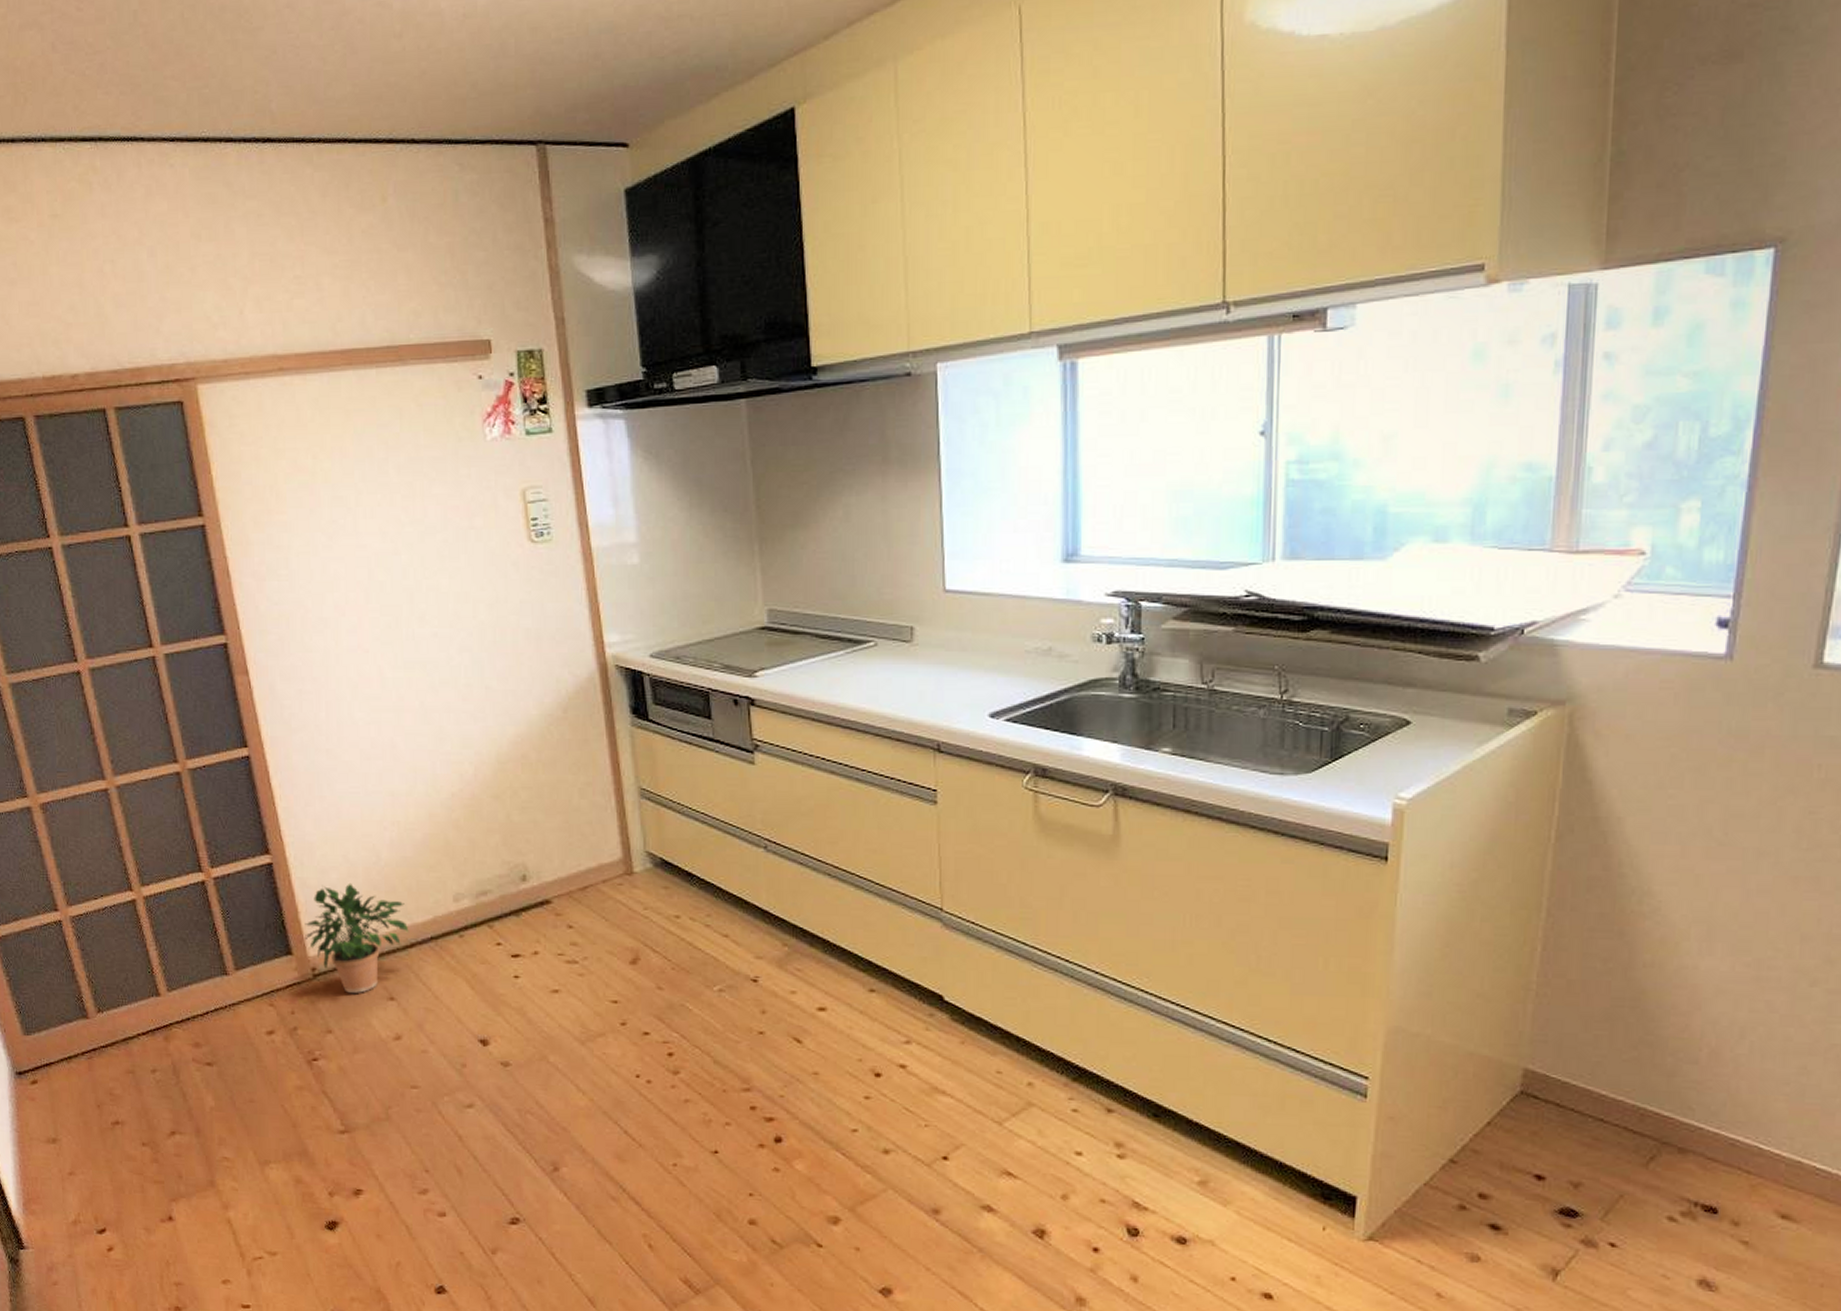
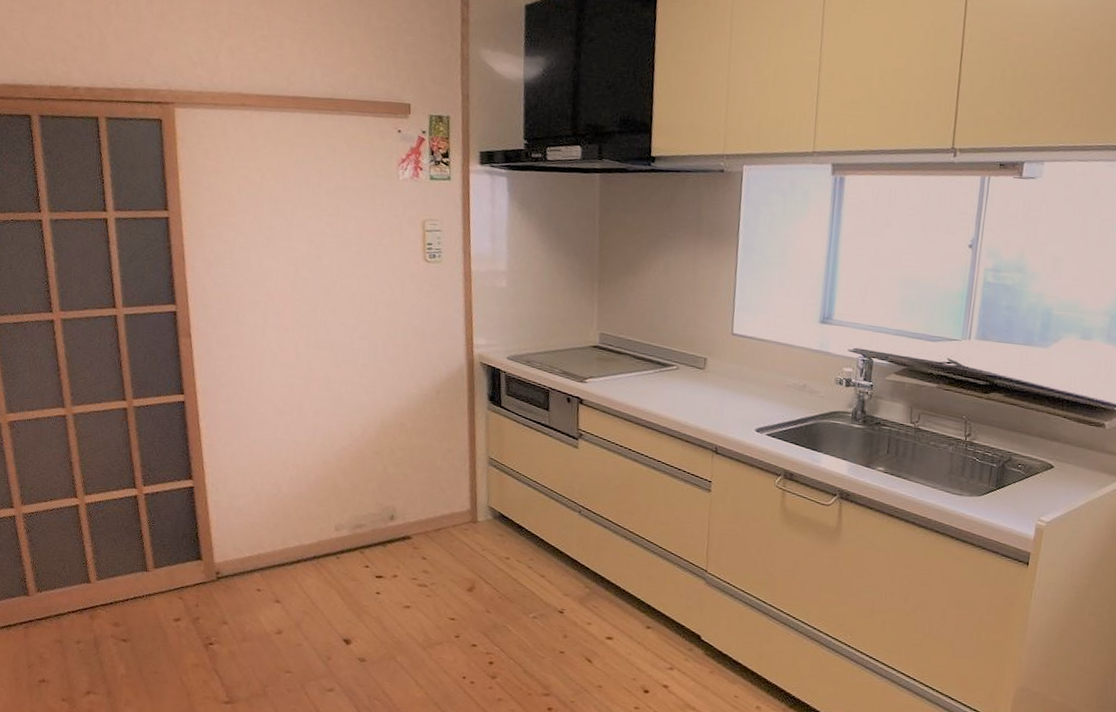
potted plant: present [305,882,409,993] -> none [213,507,298,595]

